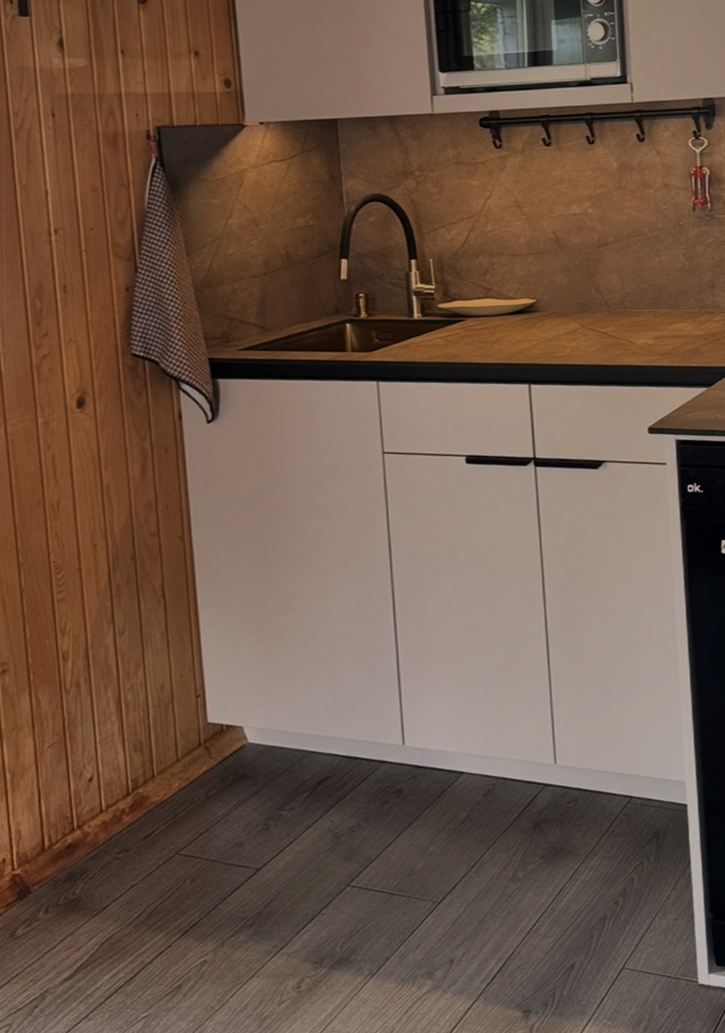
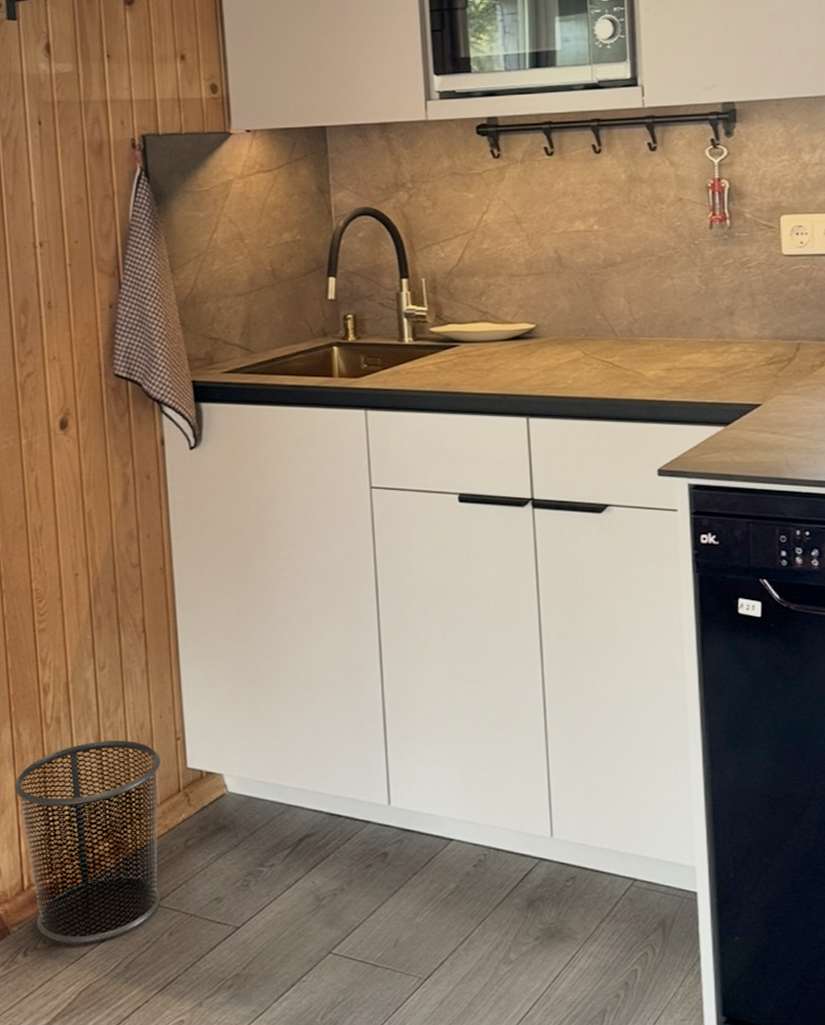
waste bin: none [34,700,183,898] -> present [14,741,161,944]

